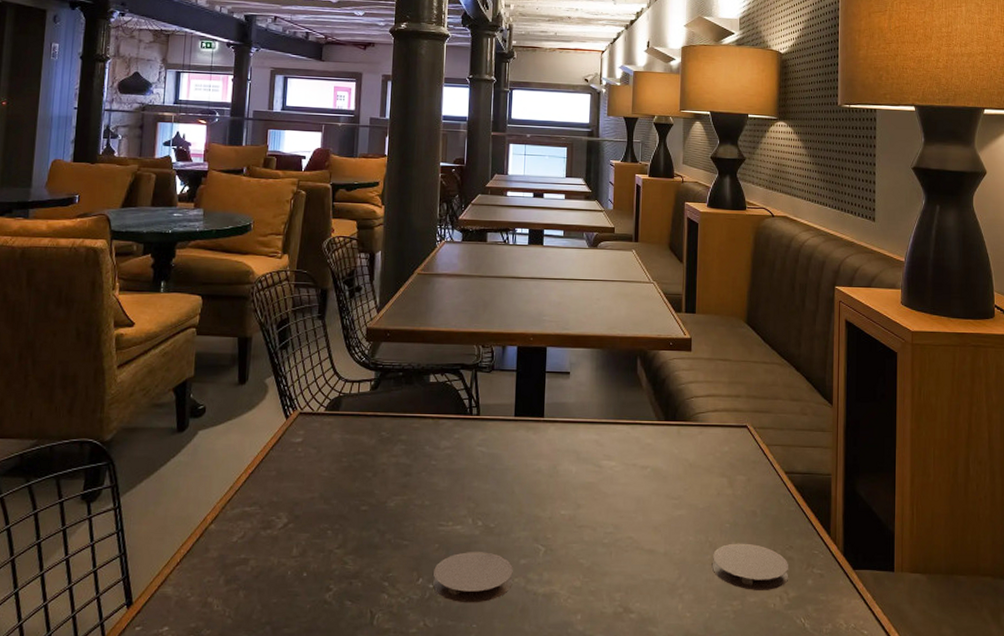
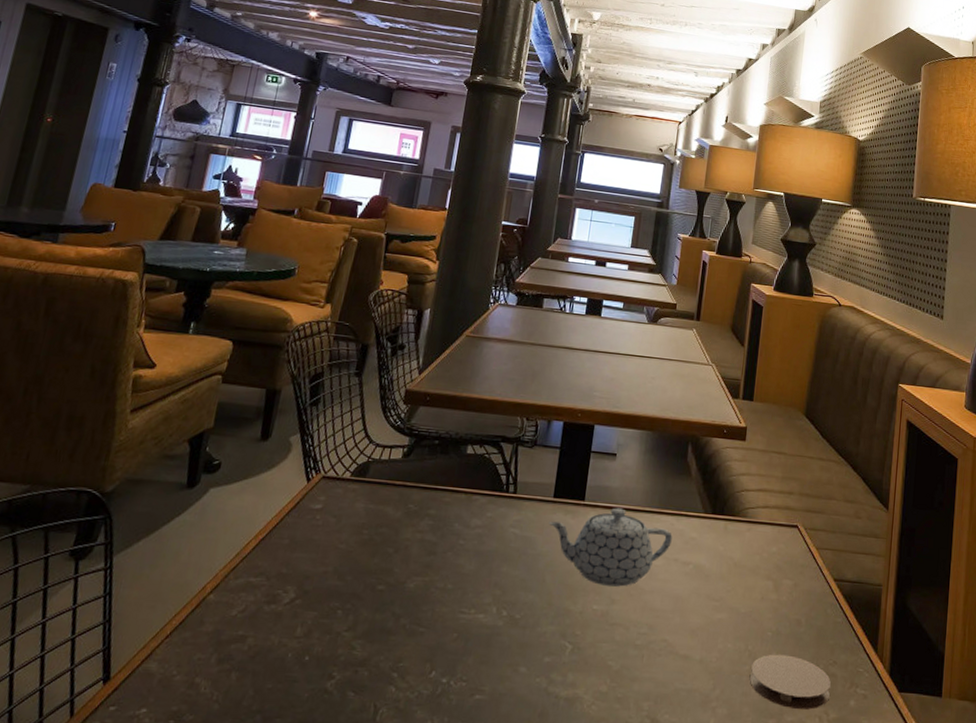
coaster: present [433,552,513,603] -> none [446,644,536,704]
teapot: none [512,421,629,493] -> present [548,507,672,587]

